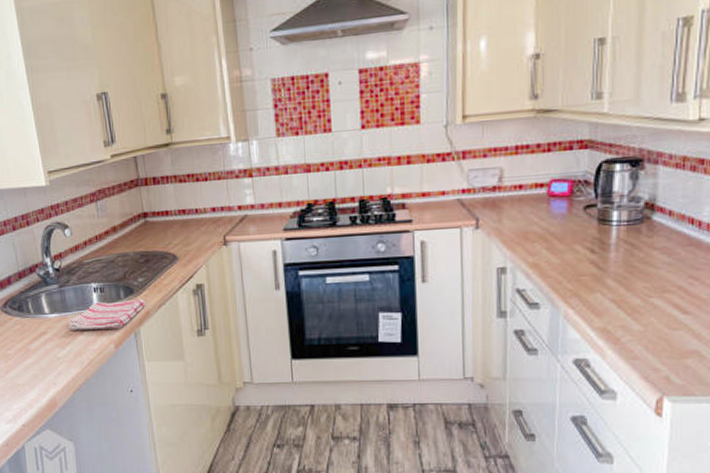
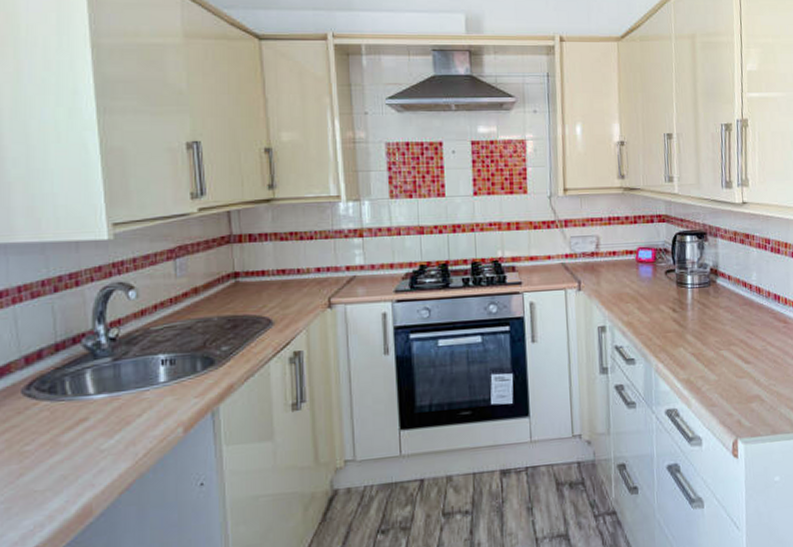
dish towel: present [68,299,146,330] -> none [122,370,229,414]

